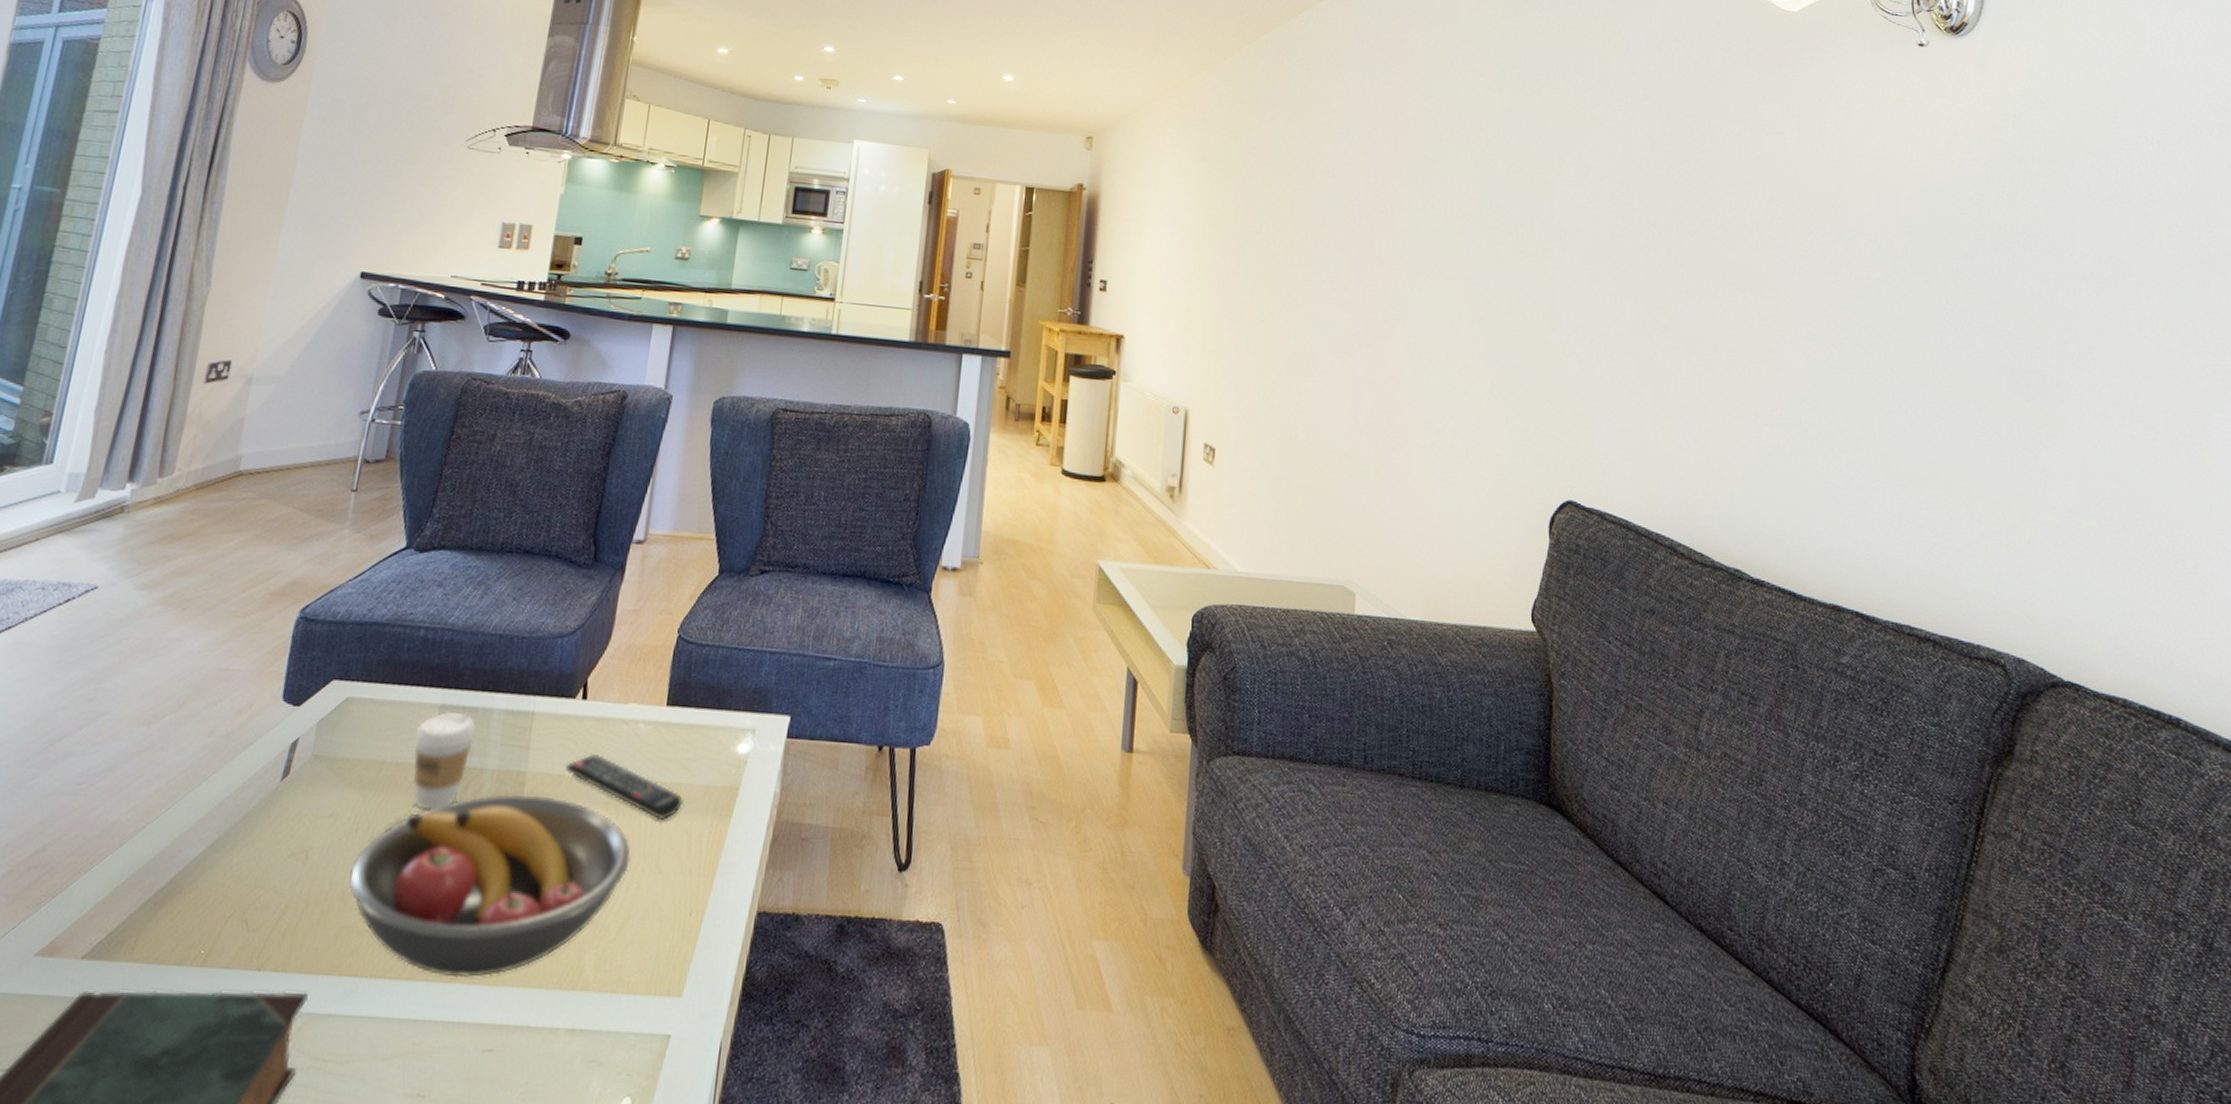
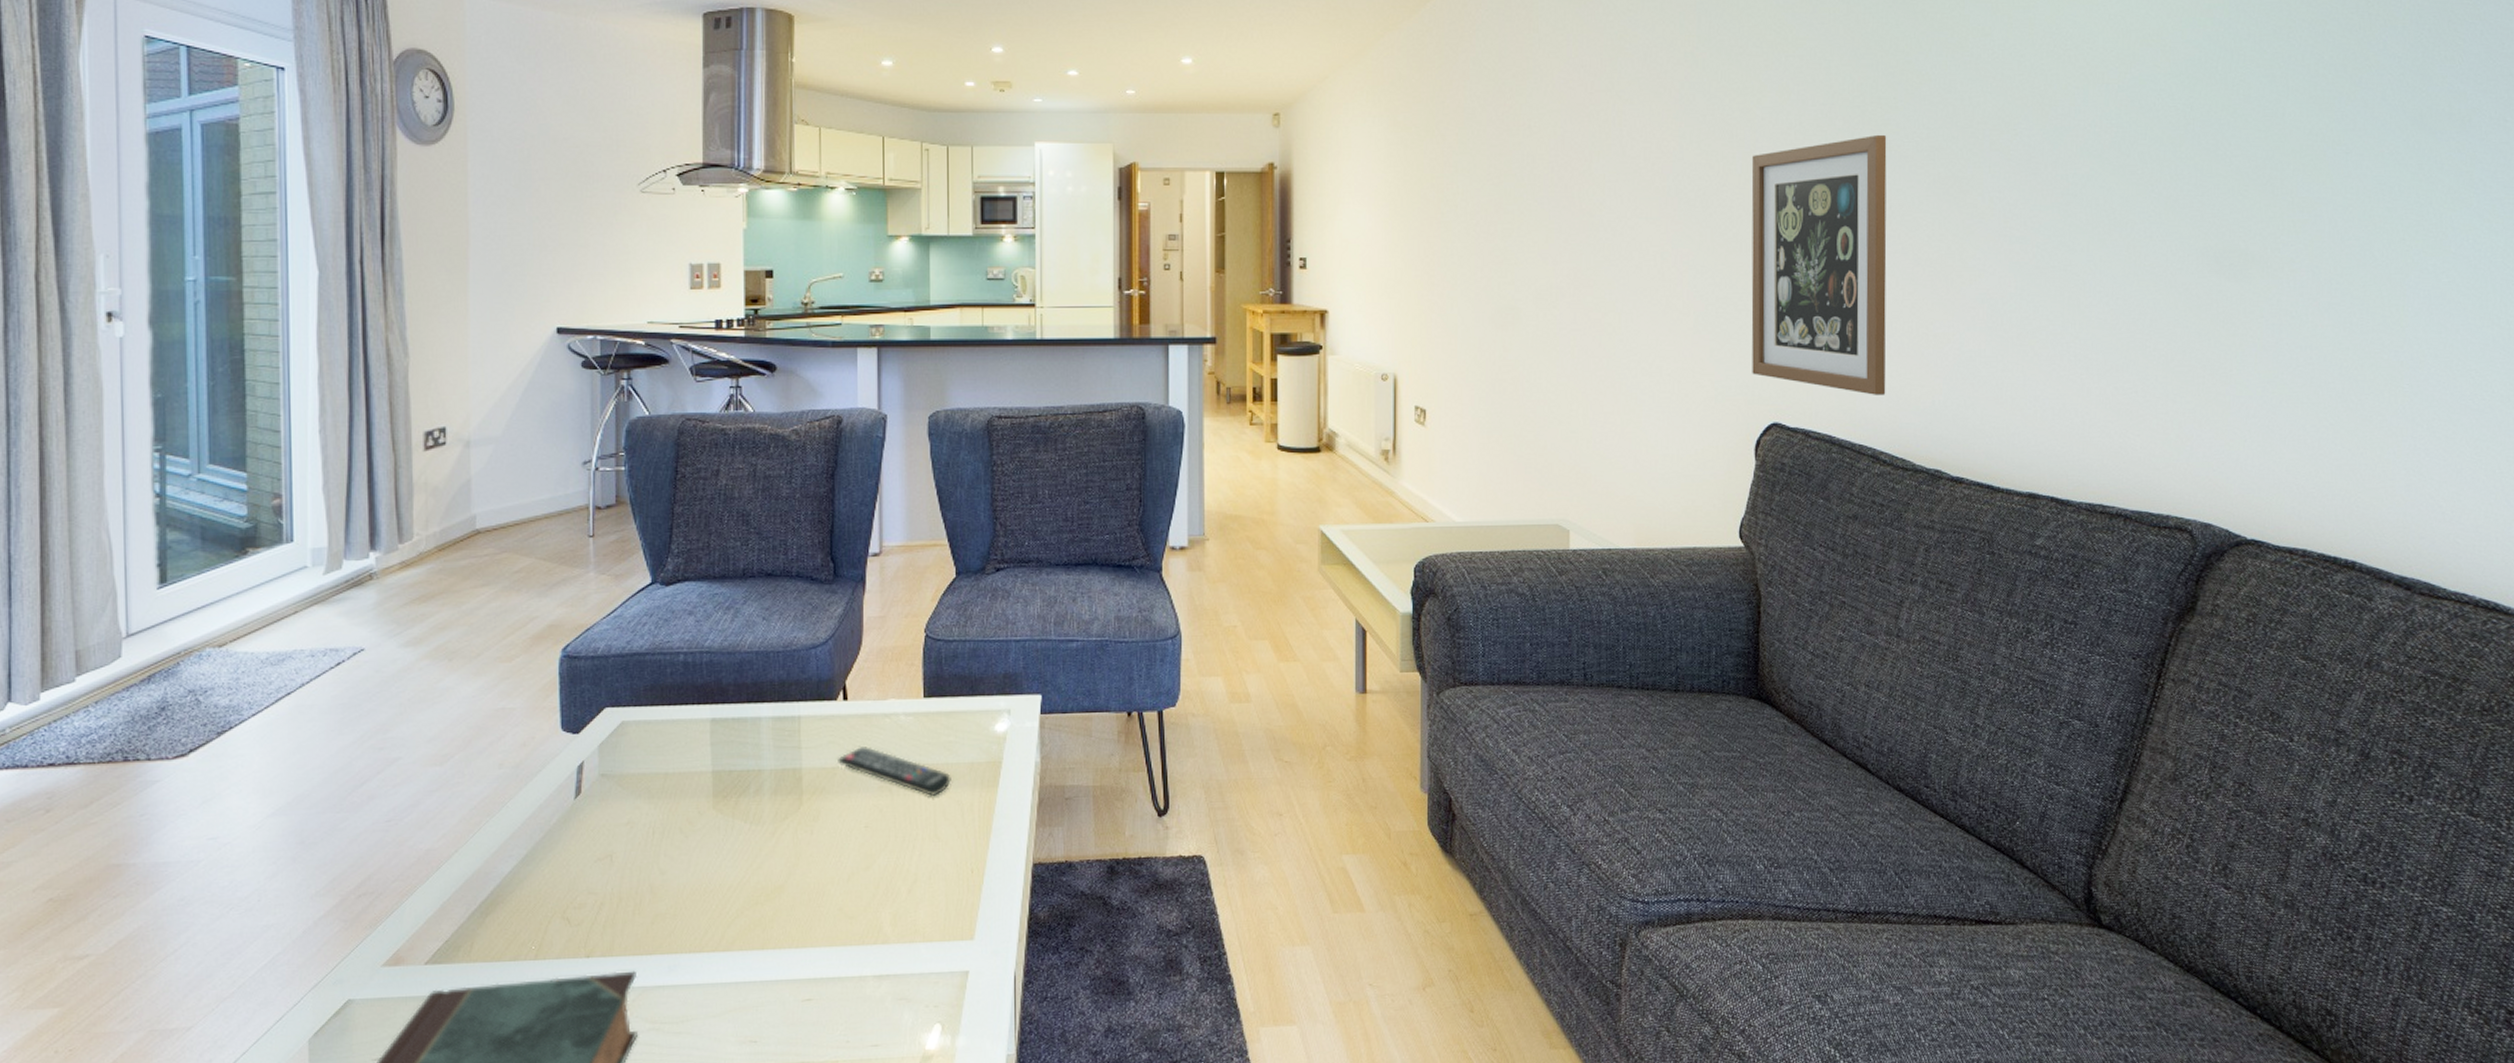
fruit bowl: present [348,793,631,978] -> none [655,787,910,945]
coffee cup: present [412,711,477,810] -> none [691,723,749,810]
wall art: none [1547,217,1684,483] -> present [1751,134,1887,395]

